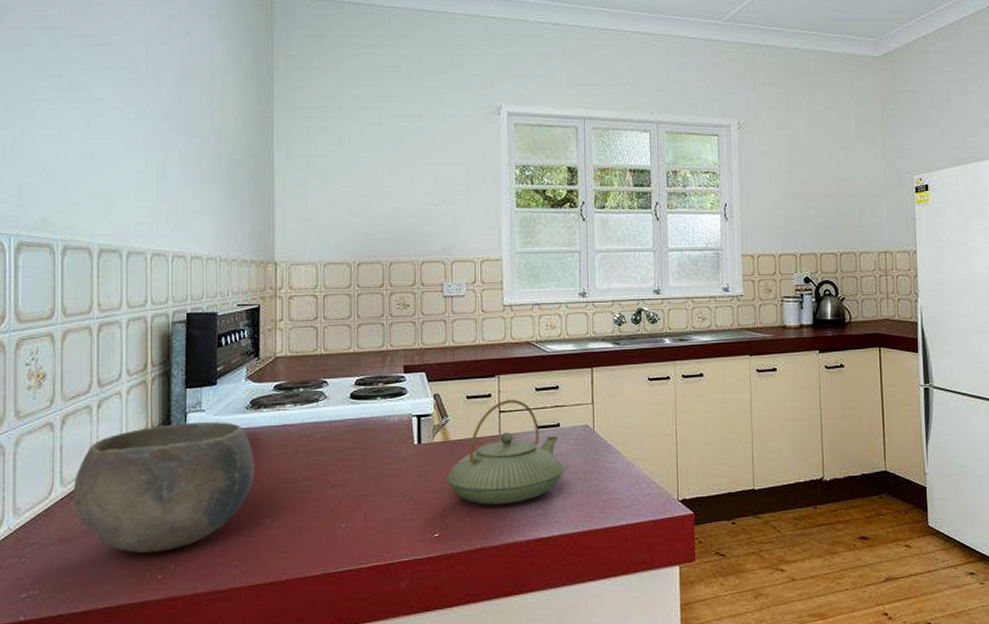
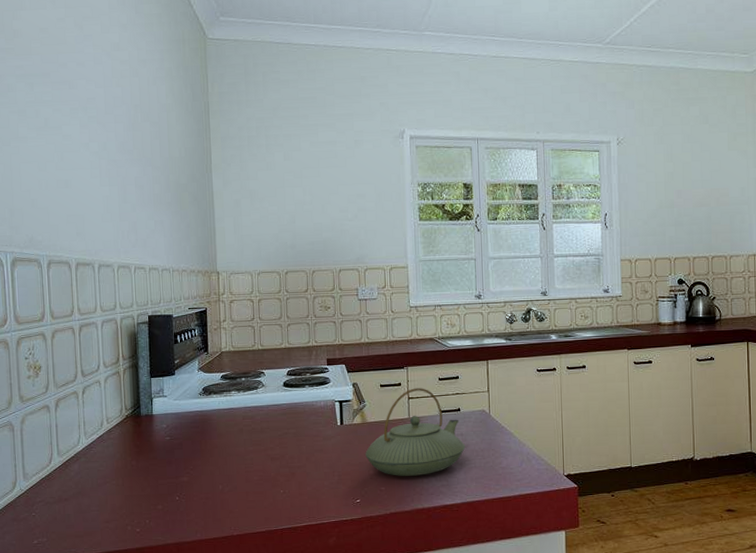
bowl: present [73,421,255,554] -> none [67,405,209,511]

